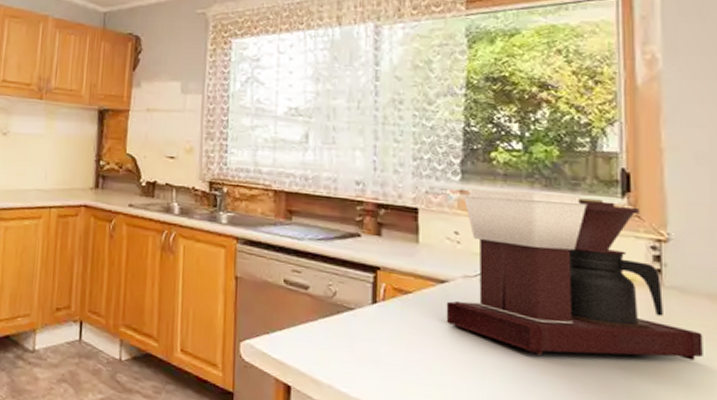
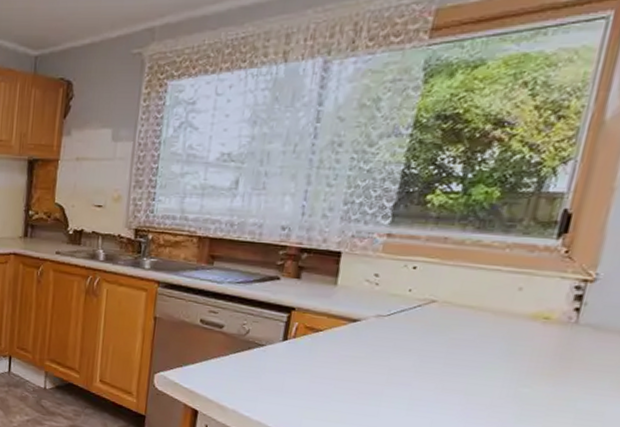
coffee maker: present [446,189,703,361] -> none [352,232,606,391]

